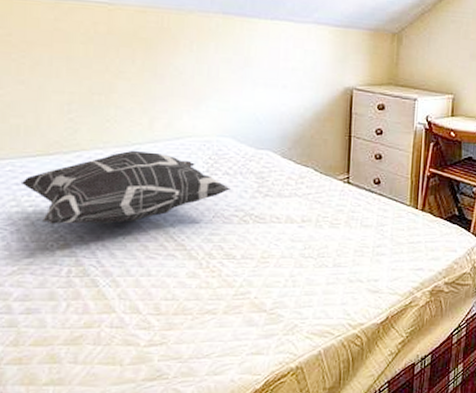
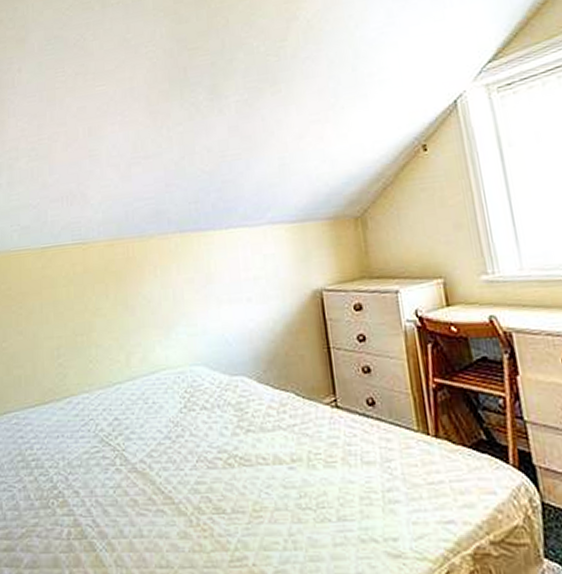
decorative pillow: present [20,150,230,224] -> none [24,390,210,479]

